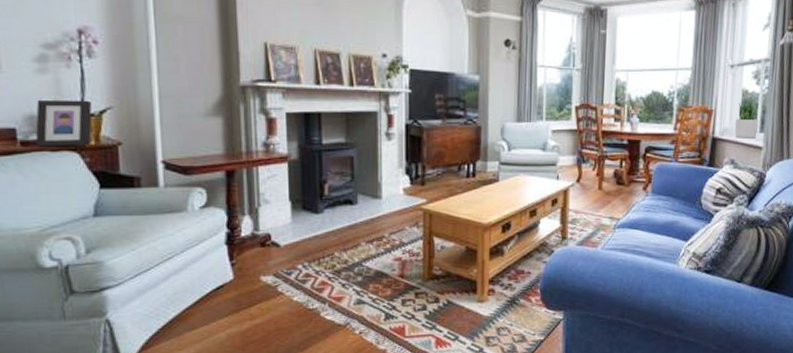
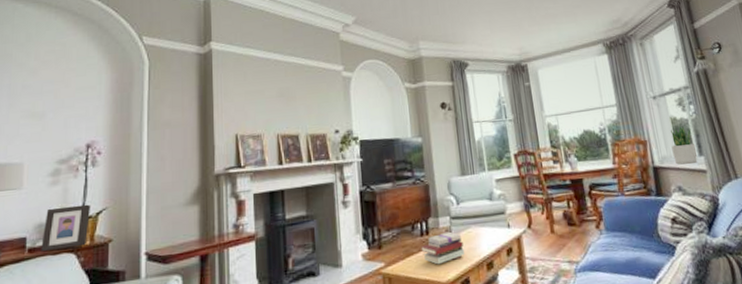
books: none [465,176,510,207] -> present [421,231,466,265]

